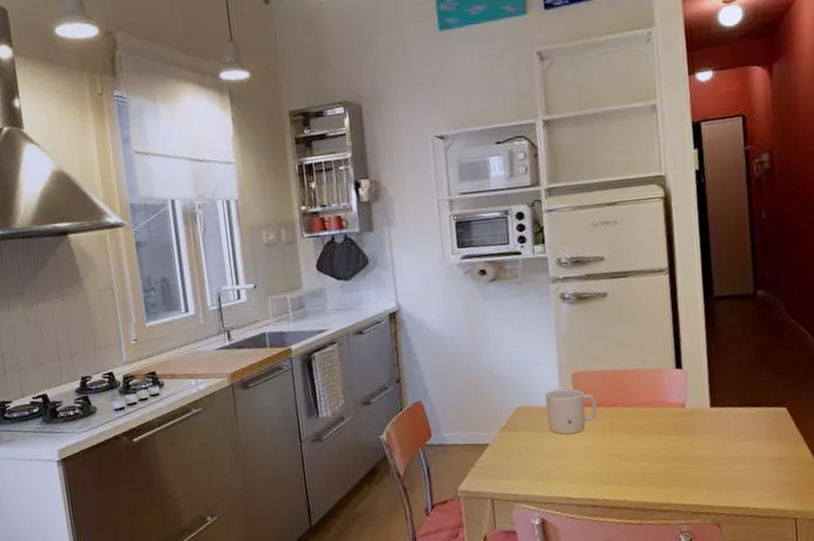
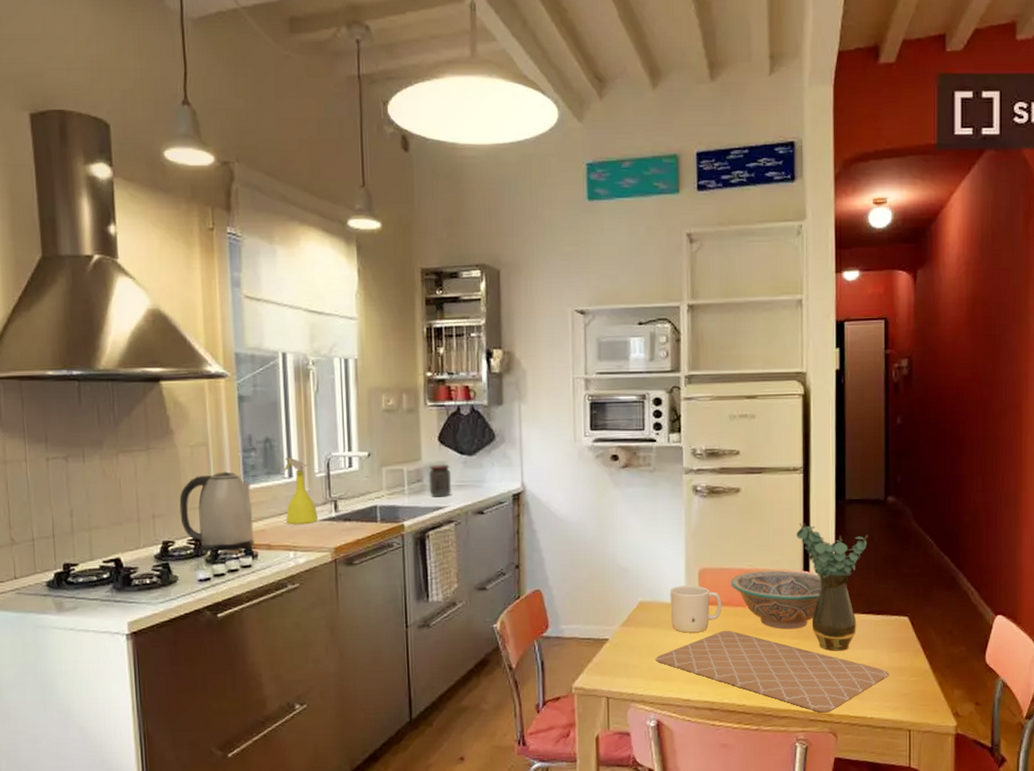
kettle: none [92,311,160,384] -> present [179,471,254,552]
spray bottle: none [180,294,214,355] -> present [283,457,318,525]
jar: none [310,290,333,322] -> present [428,464,452,497]
placemat: none [535,430,771,505] -> present [655,630,889,713]
bowl: none [603,369,695,426] -> present [730,570,821,630]
vase: none [666,322,740,445] -> present [796,523,869,651]

